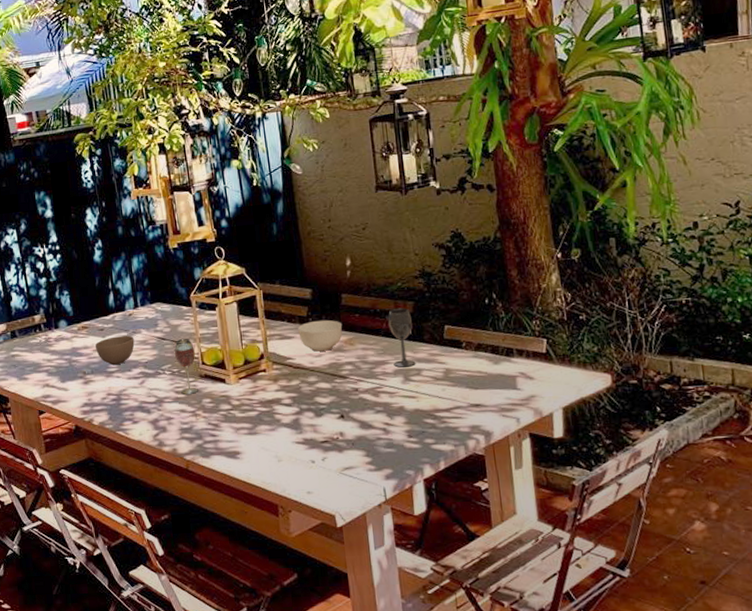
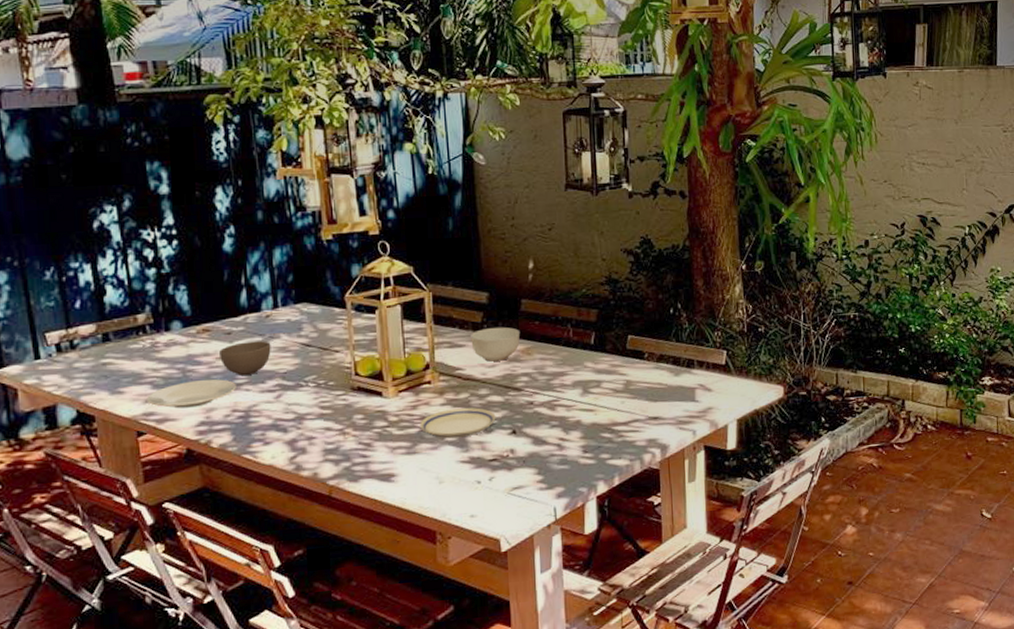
plate: none [44,368,110,392] -> present [147,379,238,408]
wineglass: present [174,338,198,395] -> none [321,344,349,410]
plate: none [258,393,325,422] -> present [420,407,496,439]
wine glass: present [388,307,416,368] -> none [569,315,596,379]

